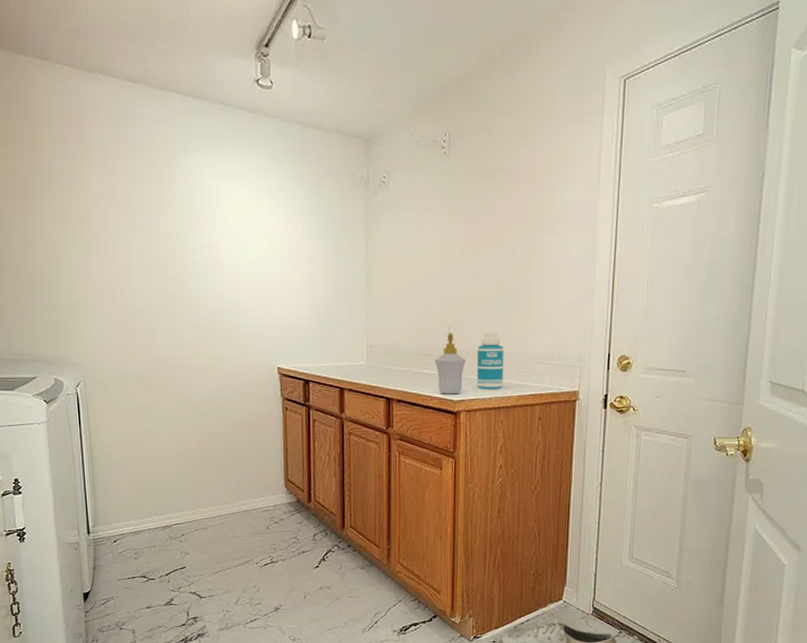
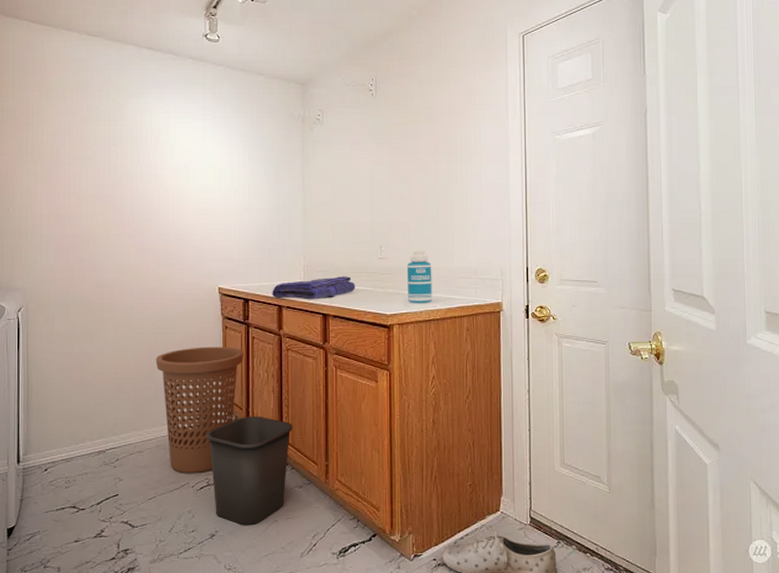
laundry basket: none [216,428,305,551] -> present [155,346,243,474]
waste bin: none [269,498,355,602] -> present [206,415,293,526]
towel: none [333,358,421,383] -> present [272,276,355,300]
soap bottle: present [434,333,466,395] -> none [367,251,397,309]

